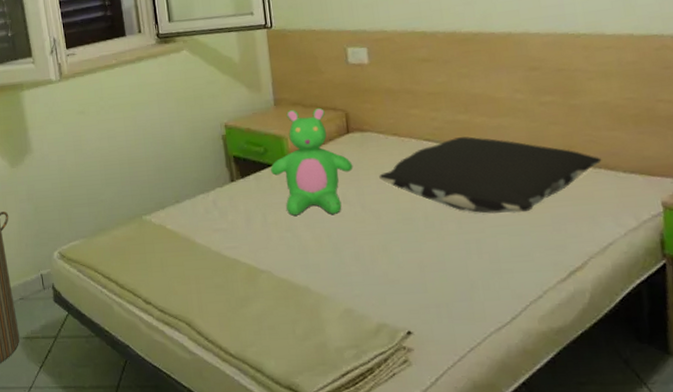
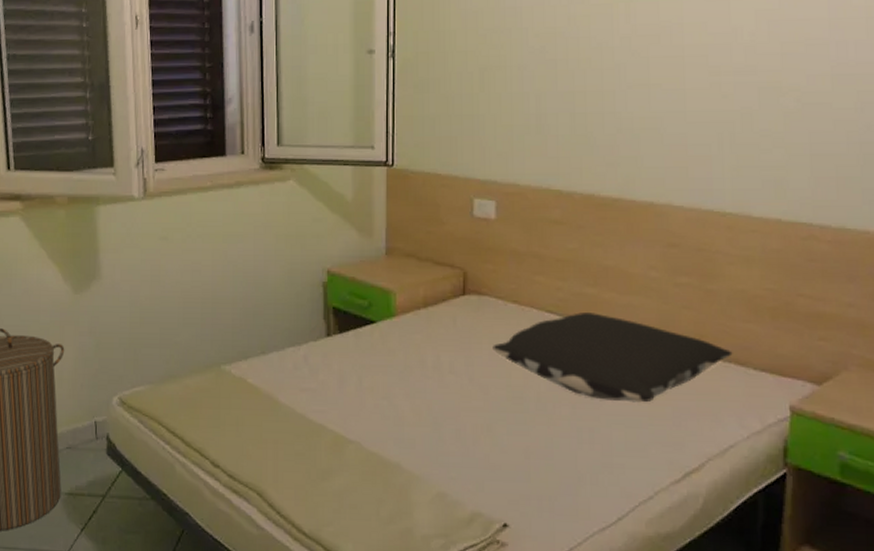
teddy bear: present [270,107,353,216] -> none [372,262,465,384]

